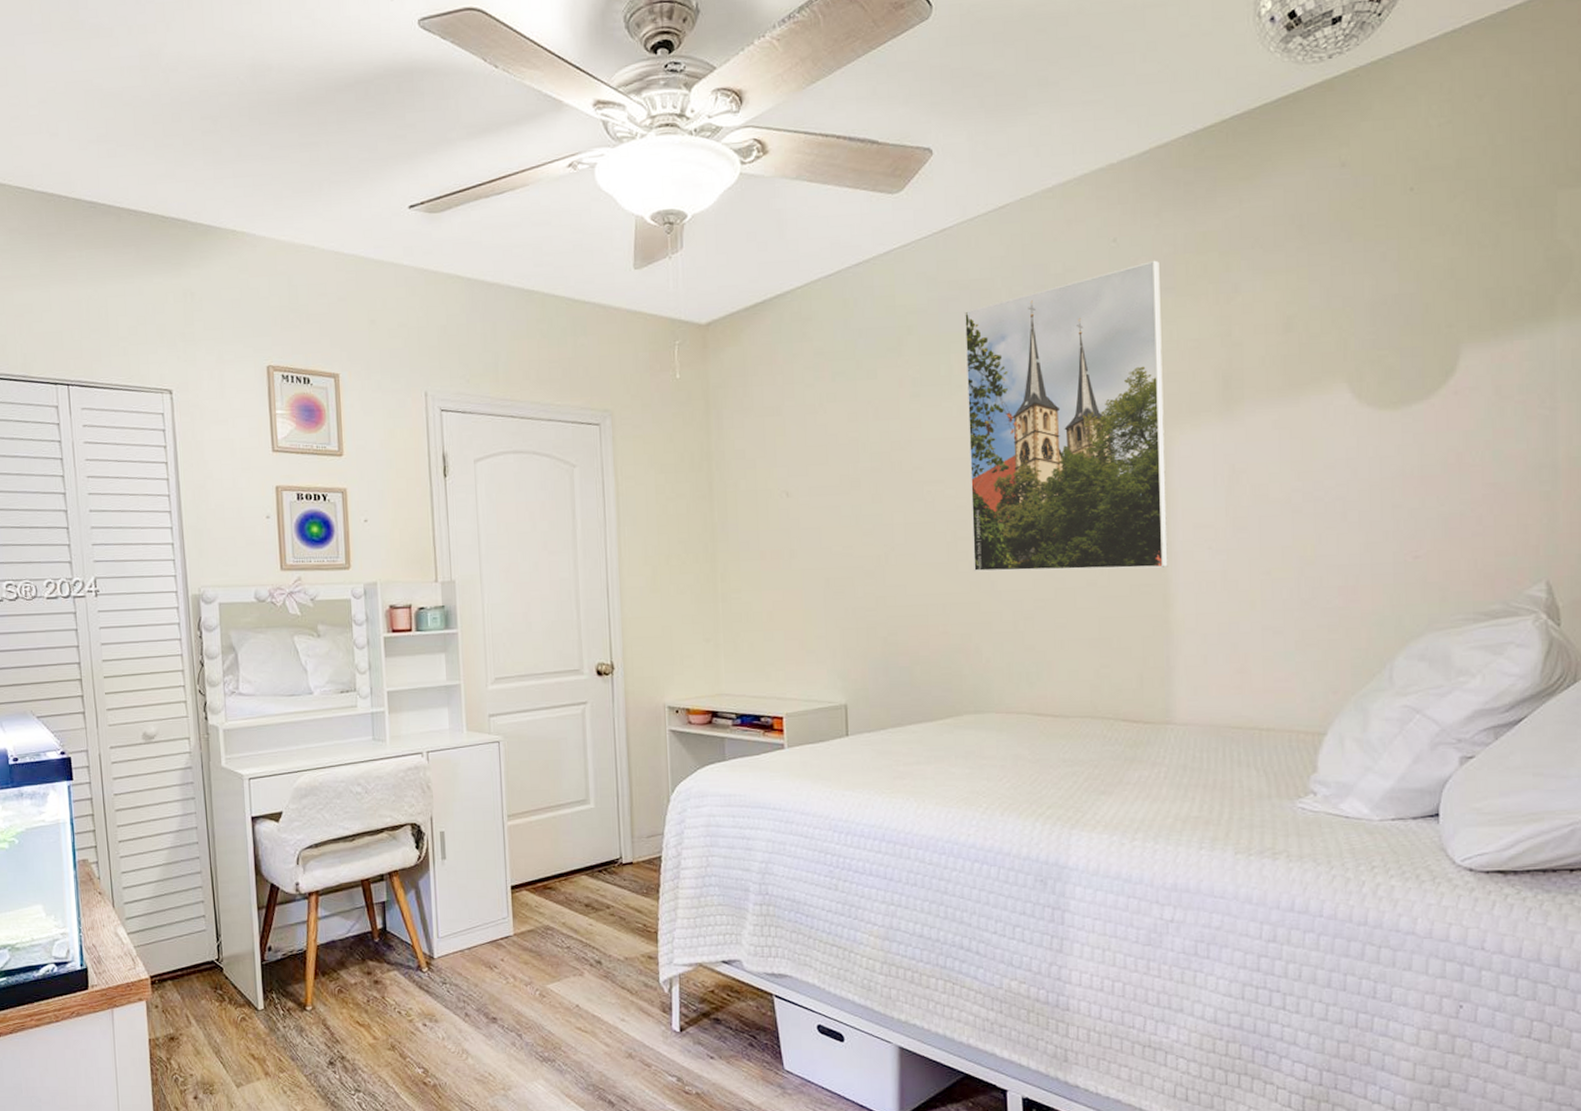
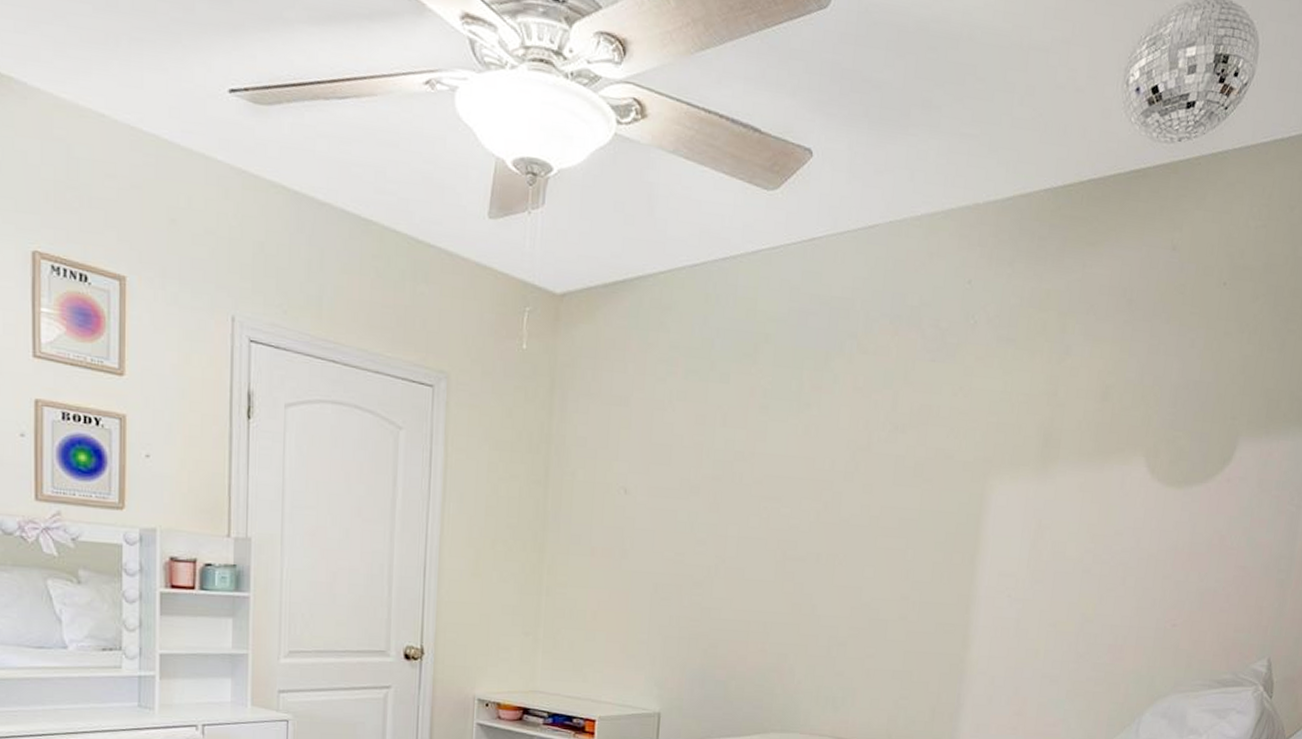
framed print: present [964,260,1168,572] -> none [797,309,1006,610]

